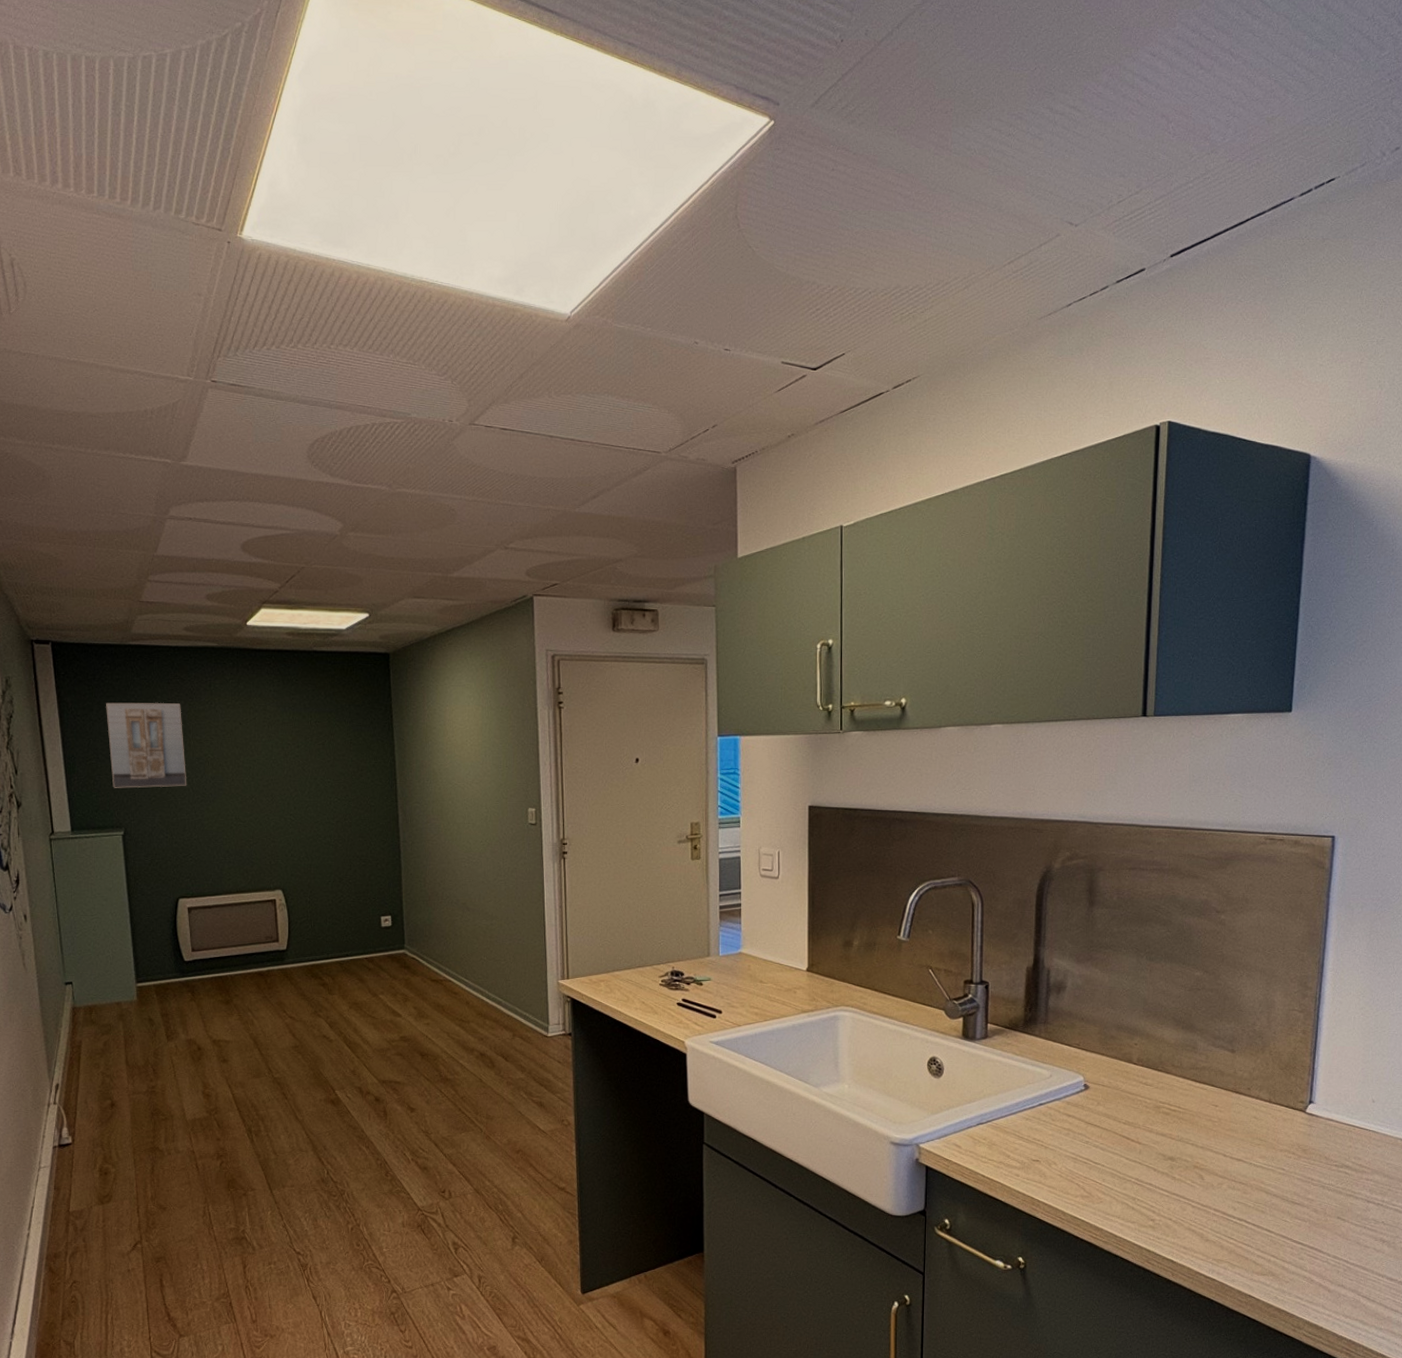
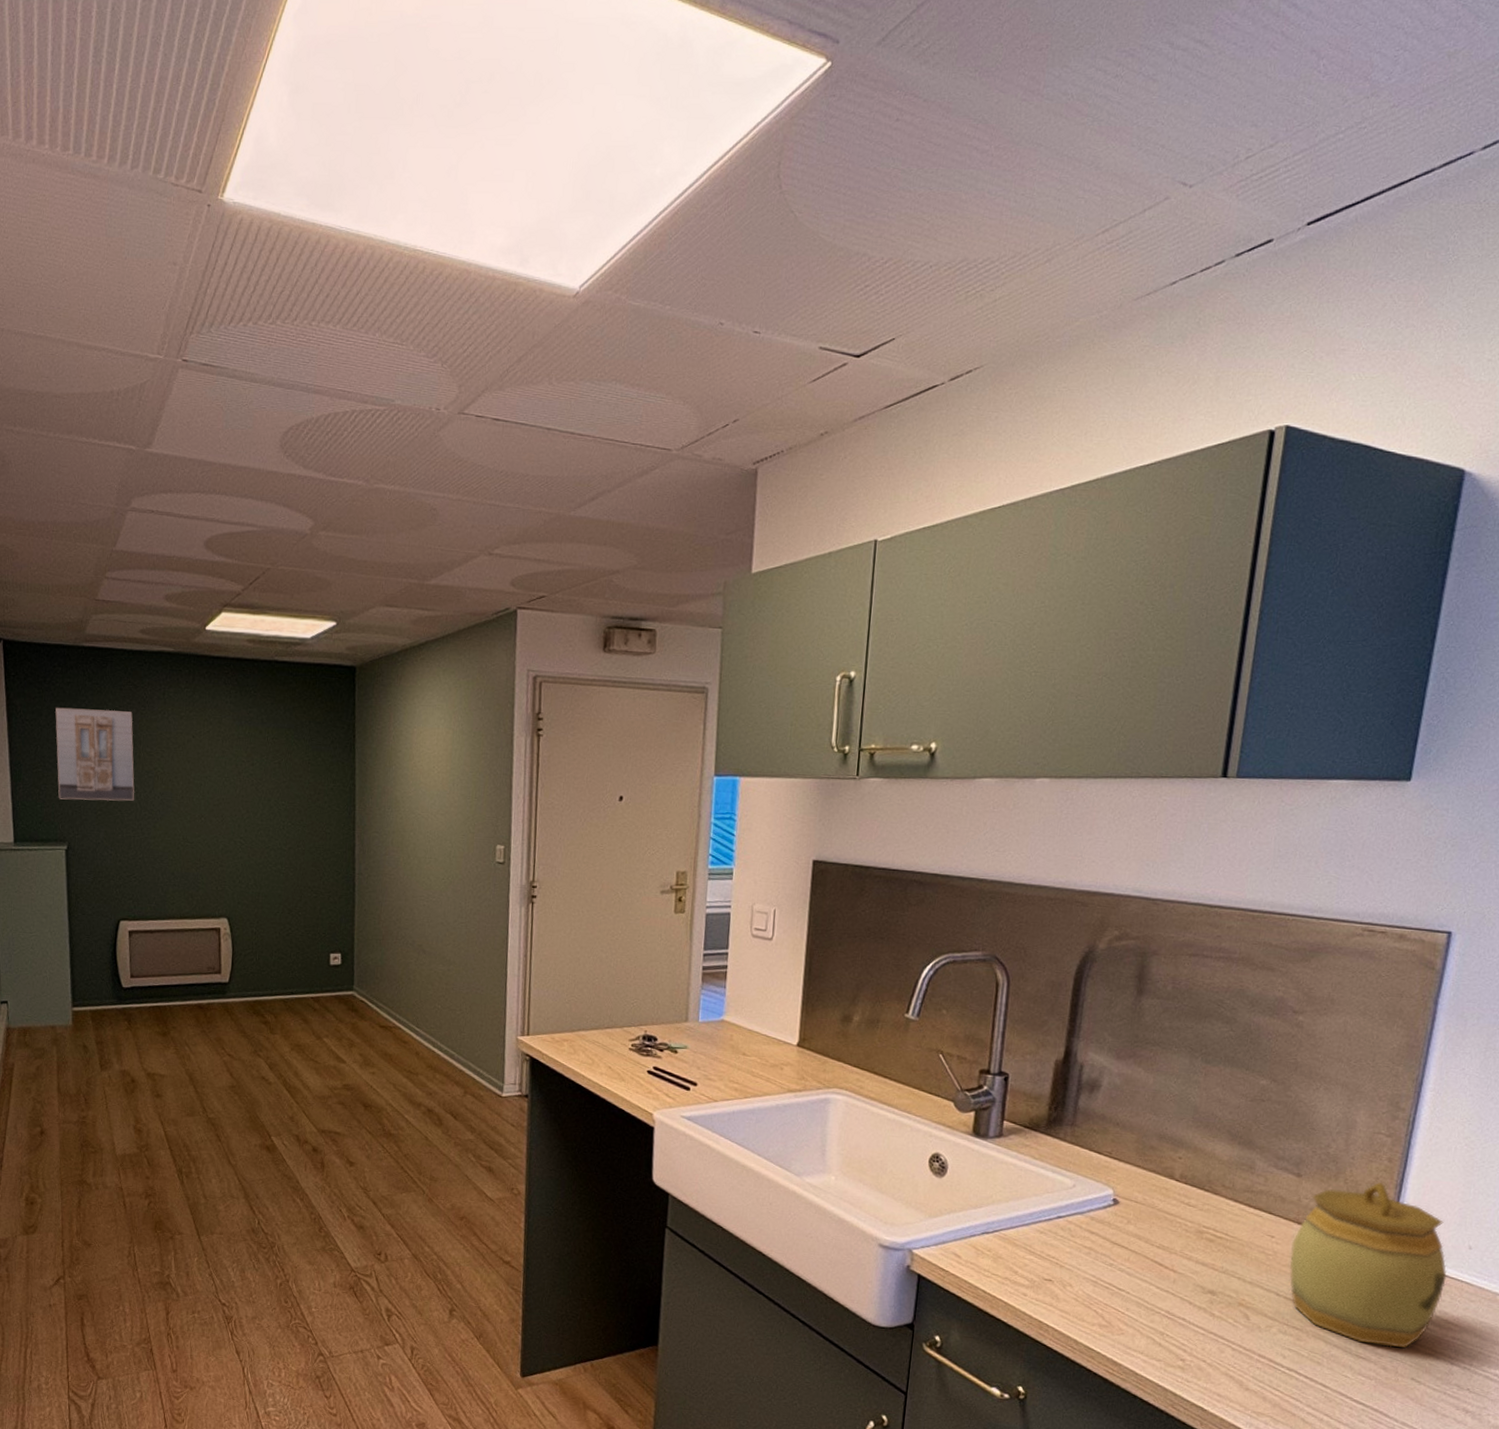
jar: none [1232,1052,1357,1192] -> present [1289,1182,1447,1348]

